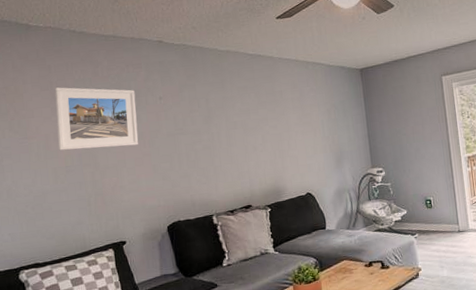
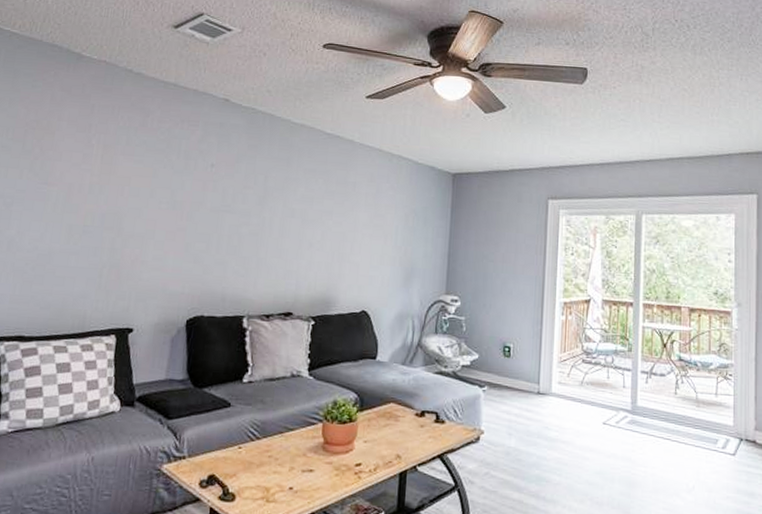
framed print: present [54,87,139,151] -> none [80,131,185,215]

